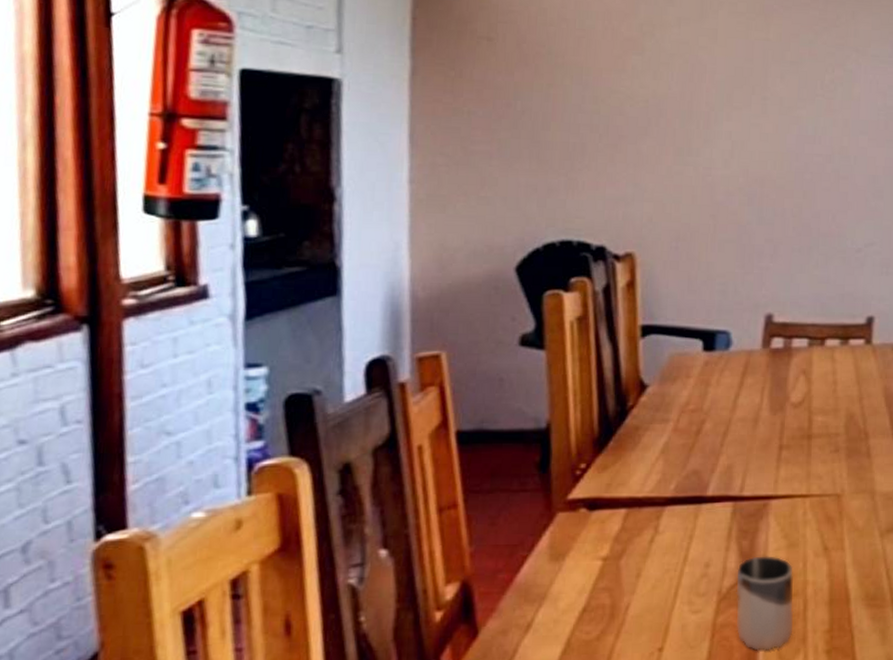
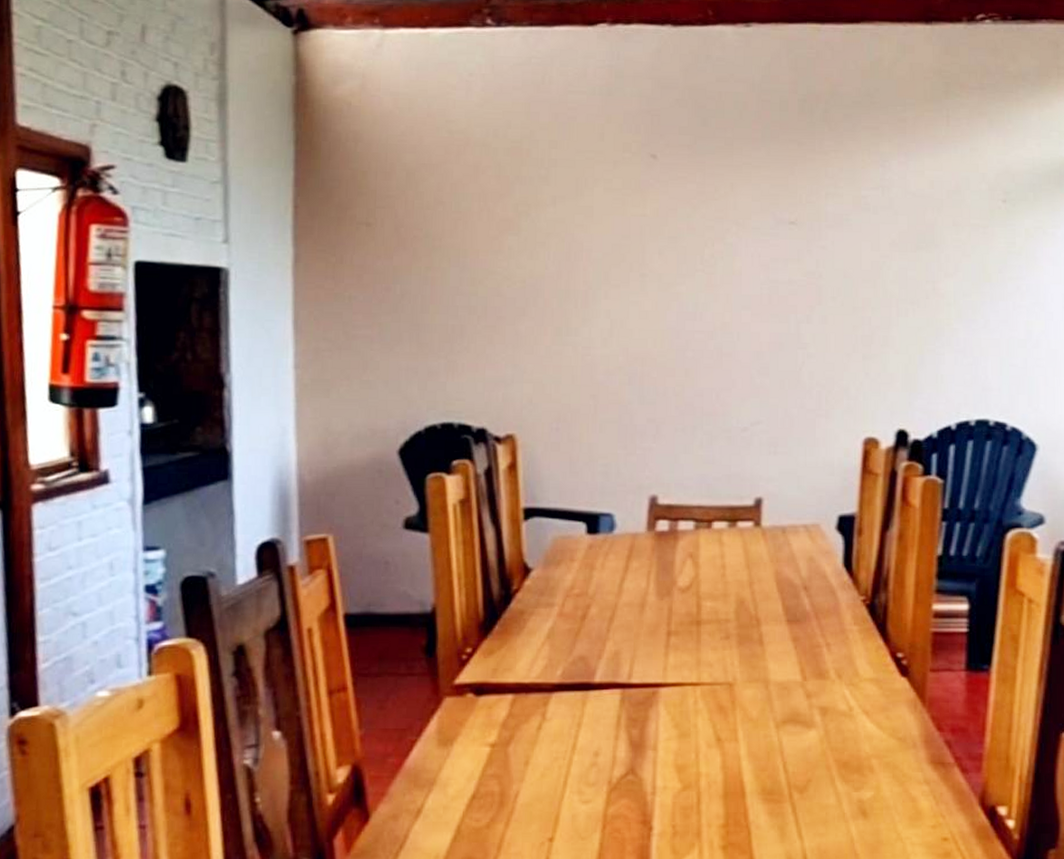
cup: present [736,556,794,651] -> none [626,746,687,844]

